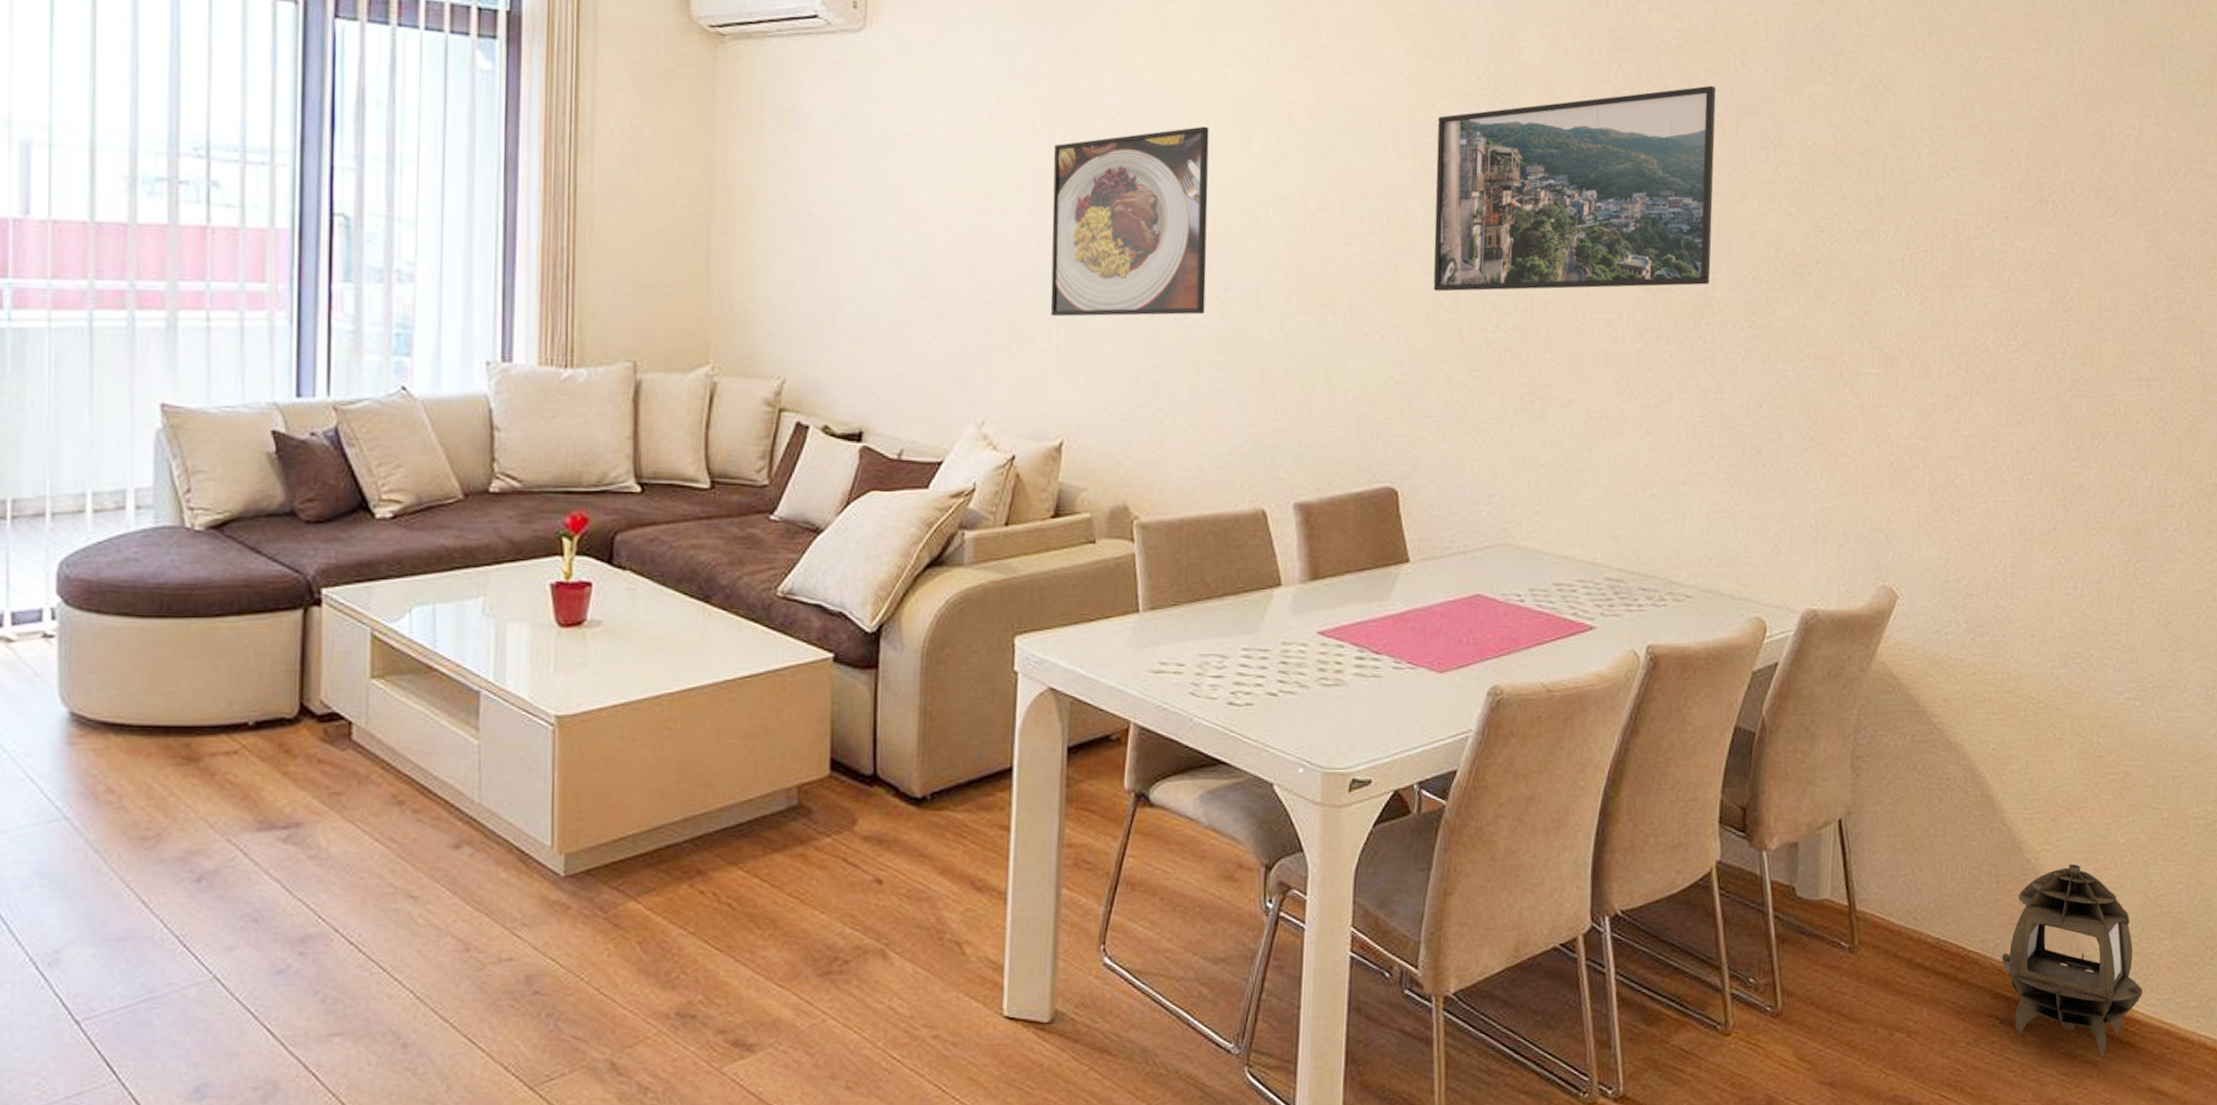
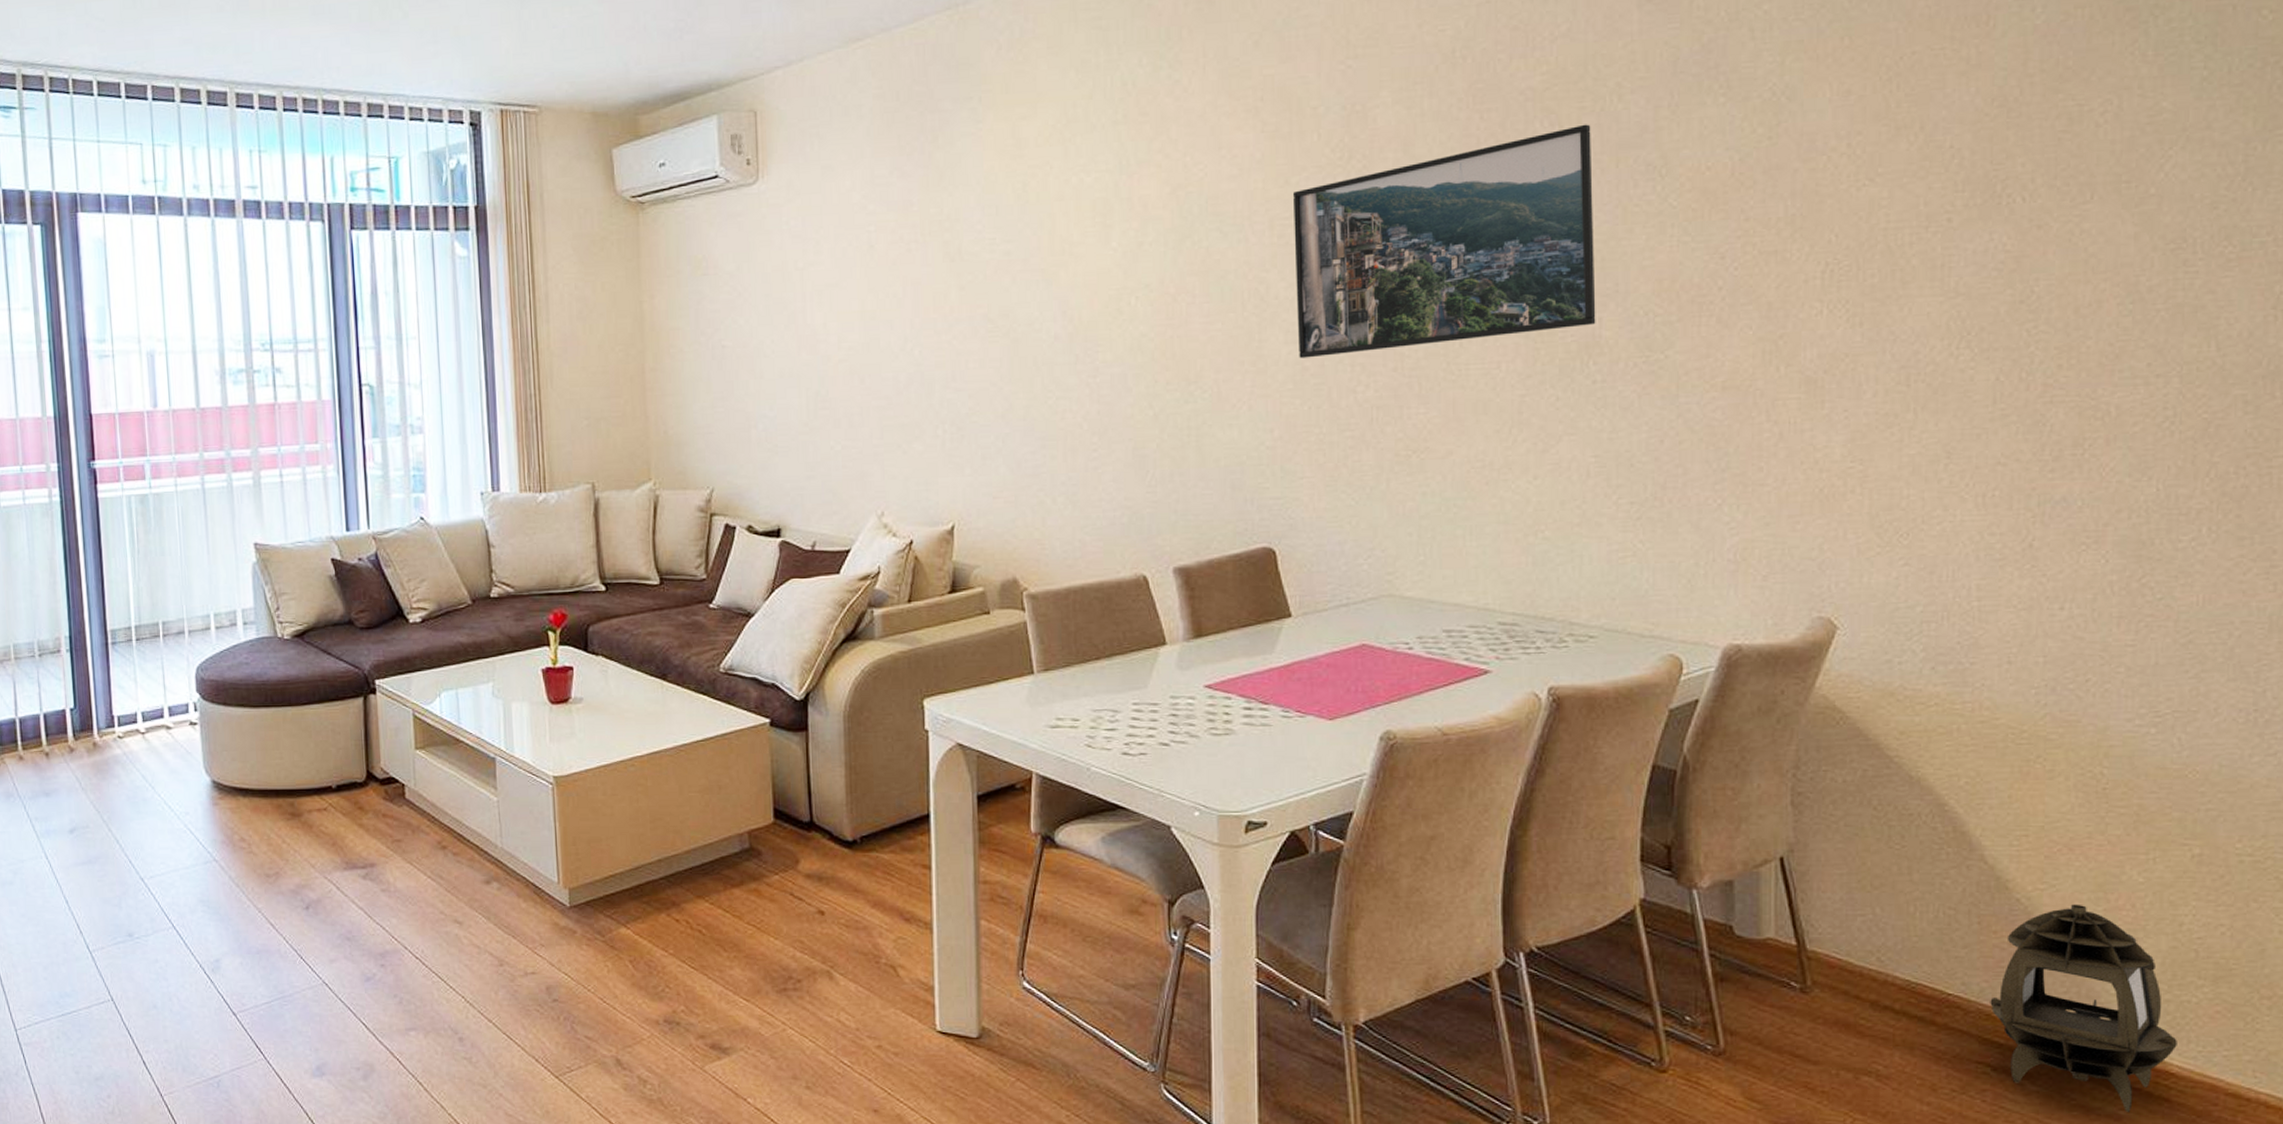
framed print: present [1050,126,1209,317] -> none [928,228,1076,415]

